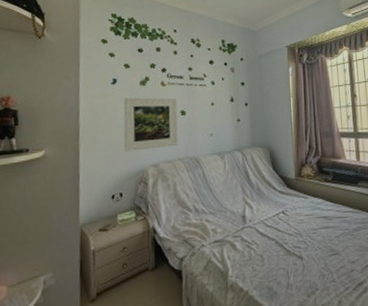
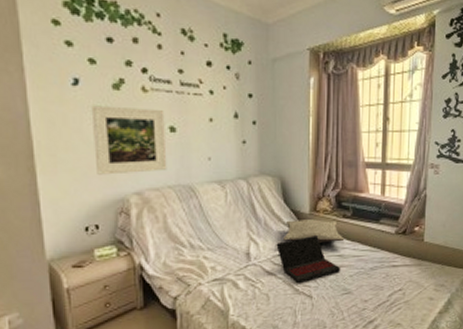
laptop: none [268,199,327,245] -> present [276,235,341,284]
pillow: none [274,184,328,205] -> present [283,219,345,243]

